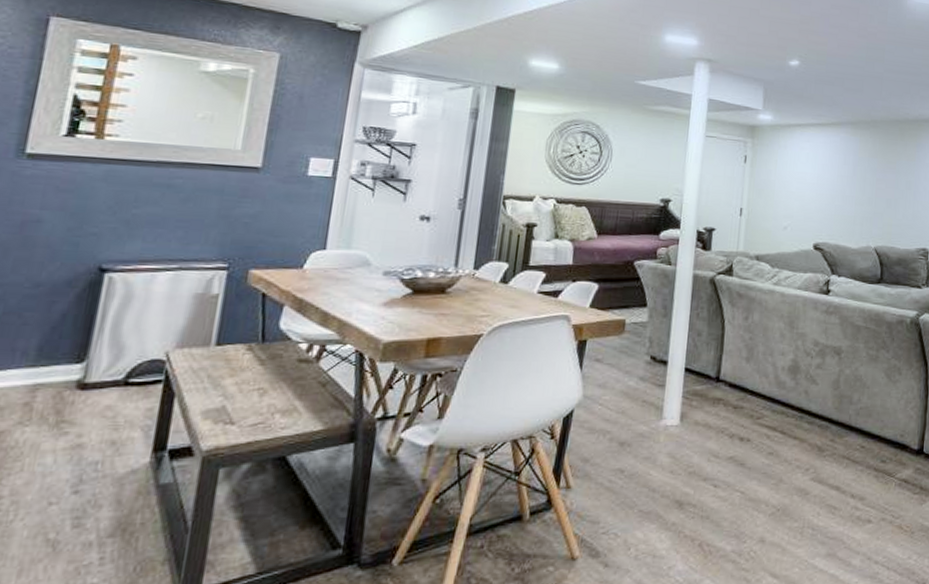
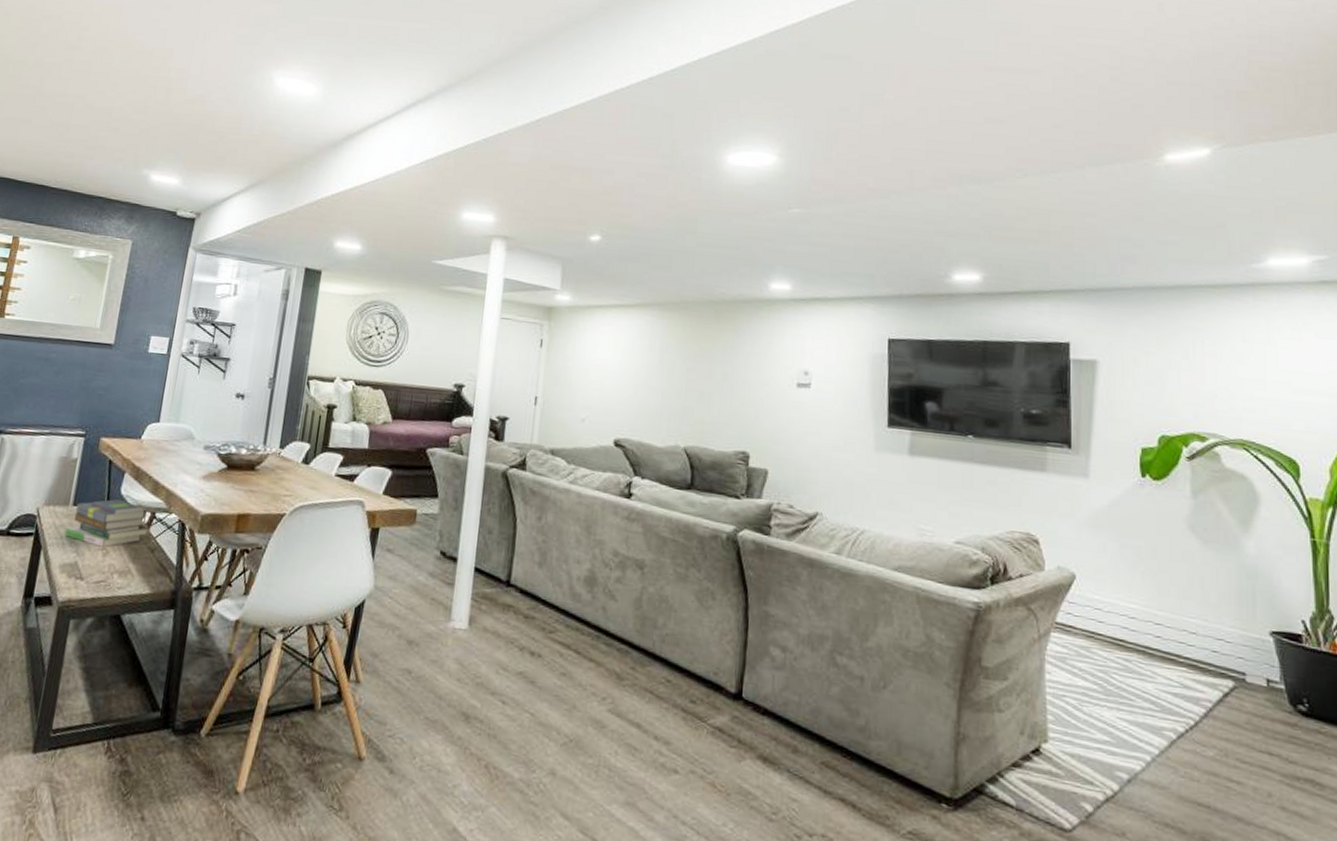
books: none [205,334,317,387] -> present [64,498,148,548]

